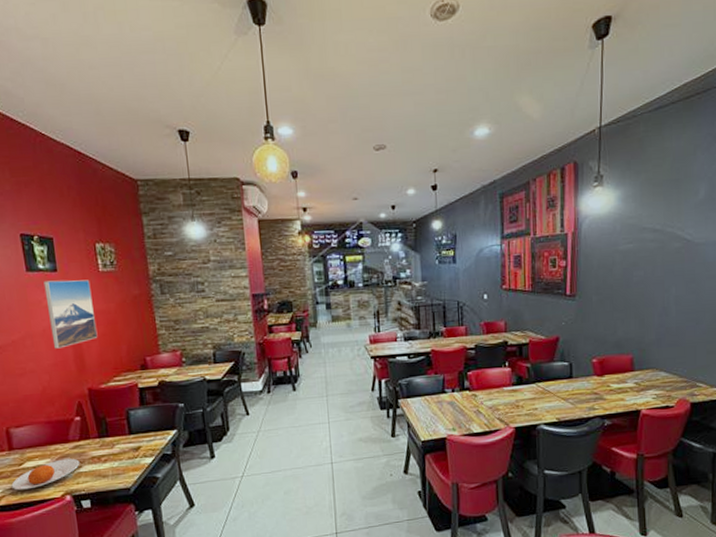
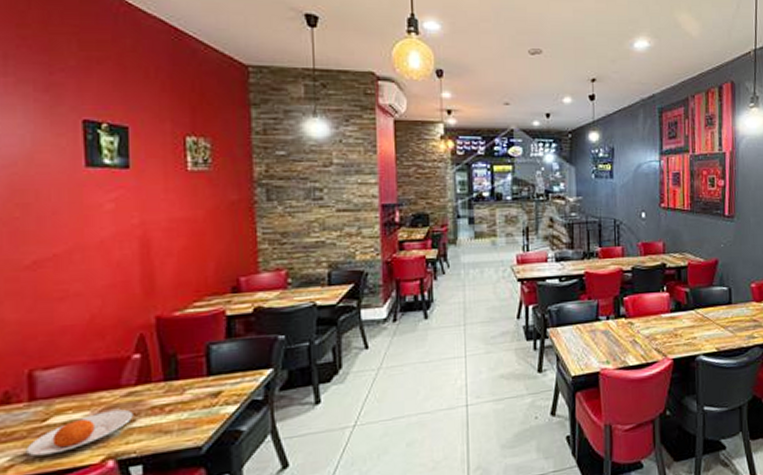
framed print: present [43,279,98,349] -> none [109,179,177,266]

